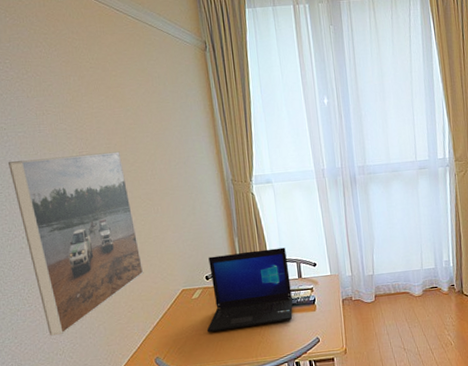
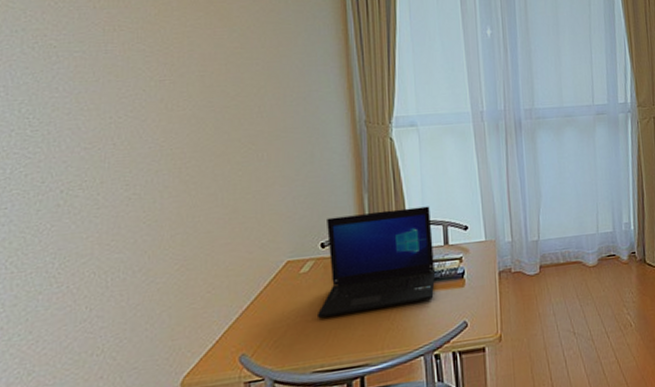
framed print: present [7,151,144,336] -> none [52,81,235,329]

